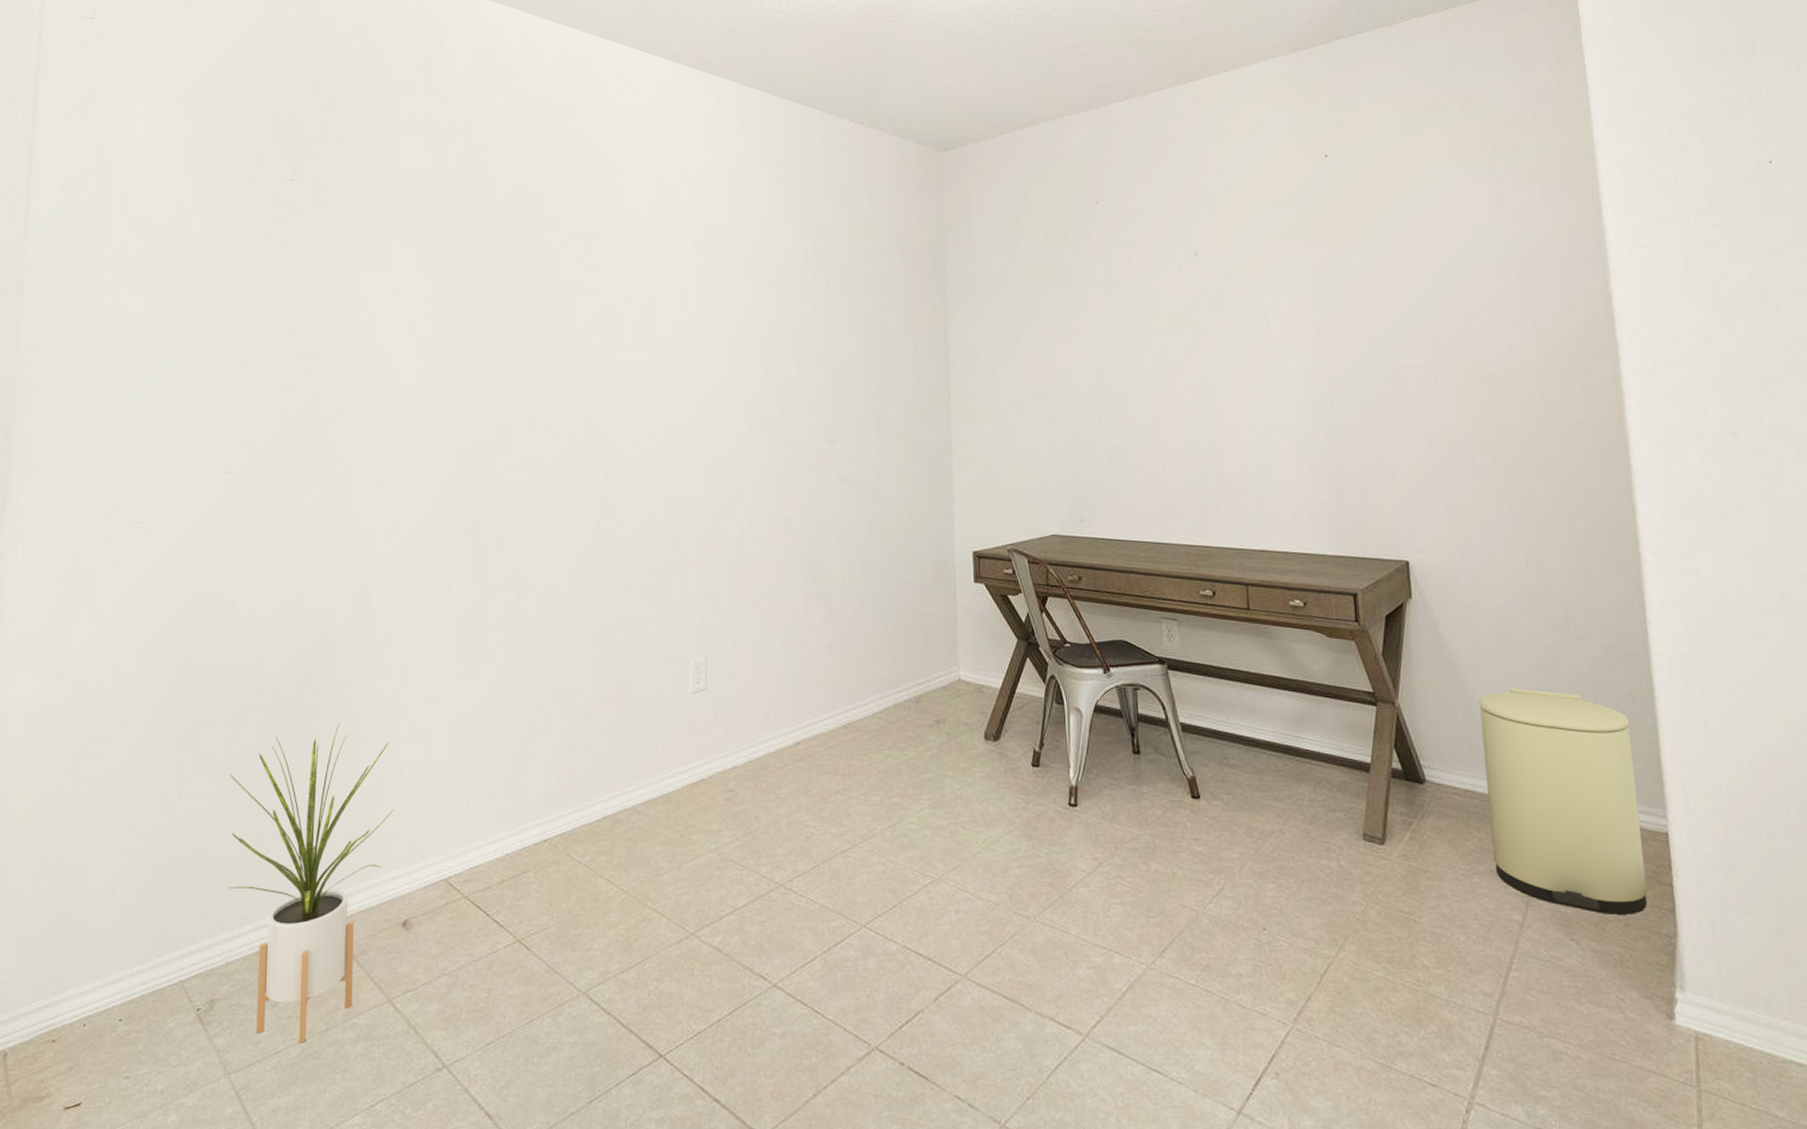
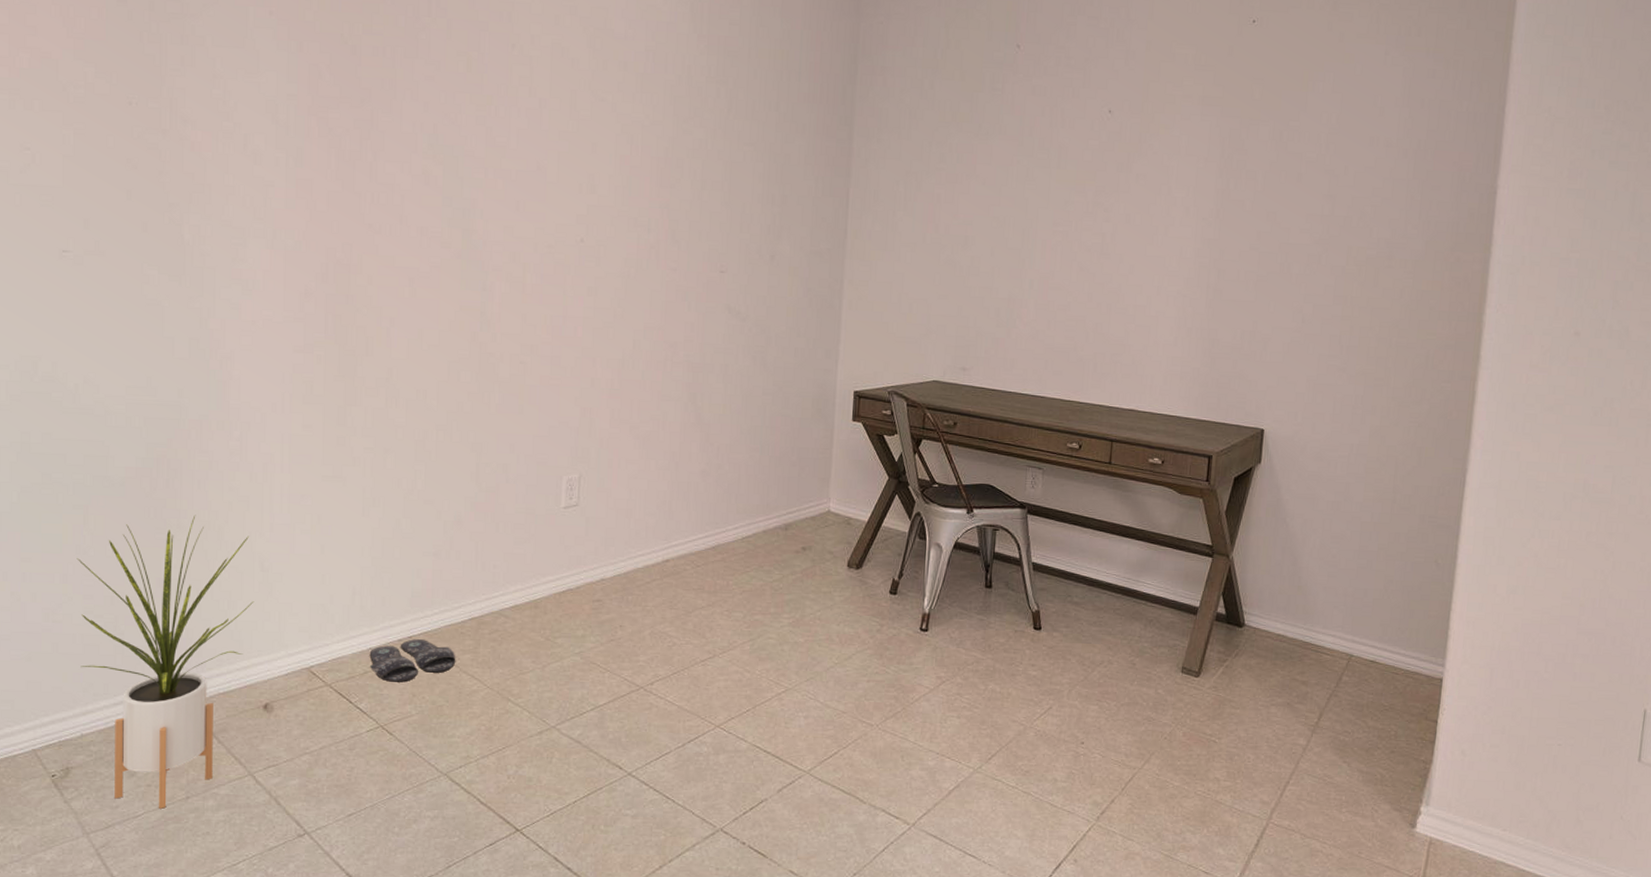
slippers: none [506,841,592,891] -> present [369,638,456,682]
pedal bin: present [1479,688,1647,914] -> none [1291,549,1430,744]

